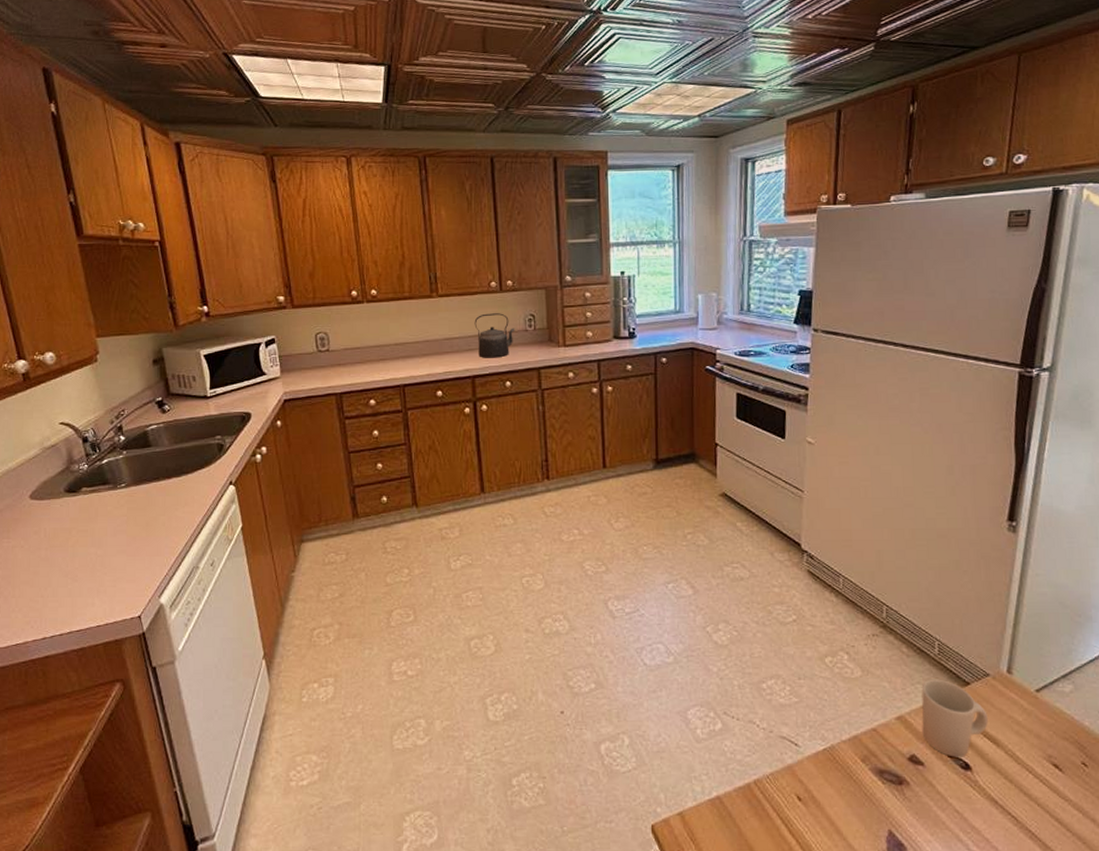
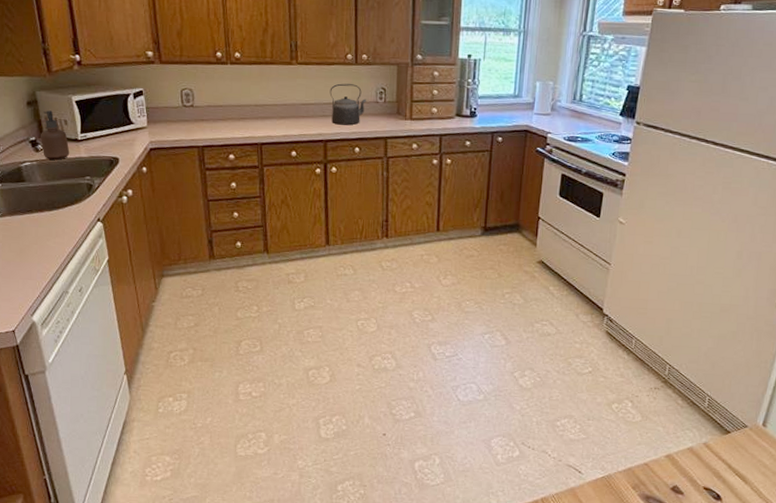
soap dispenser: none [166,367,199,420] -> present [40,110,70,160]
mug: present [921,679,988,757] -> none [685,426,741,490]

